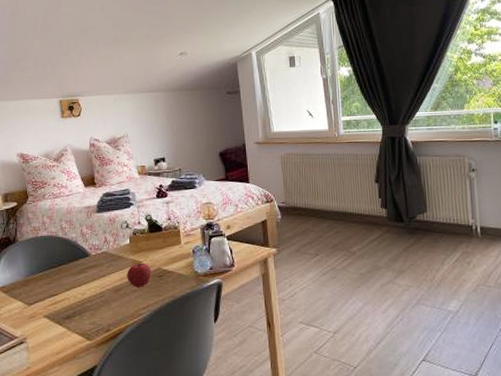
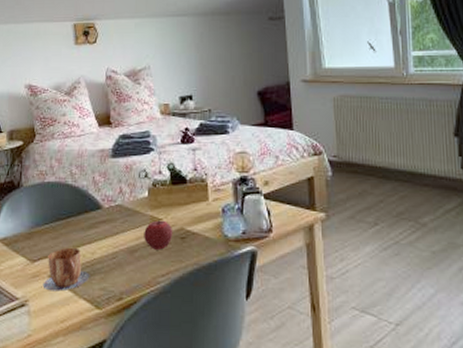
mug: none [39,290,81,329] -> present [42,247,90,292]

